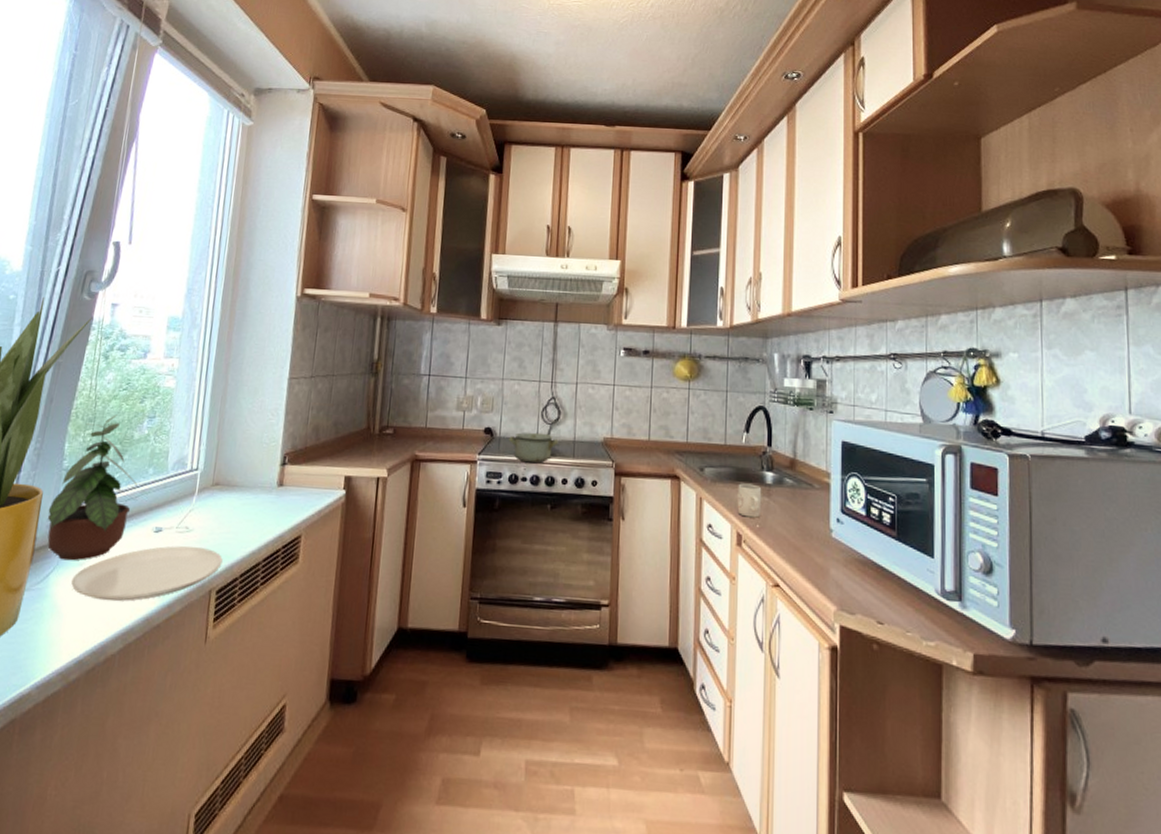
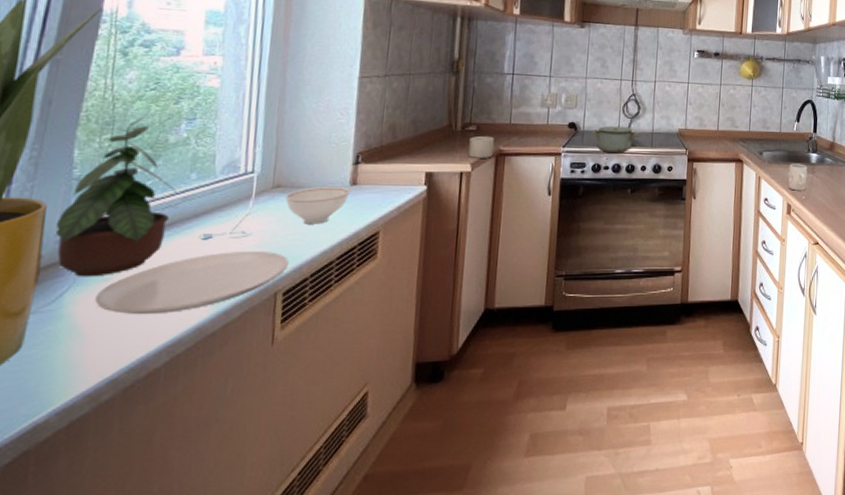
bowl: none [221,485,278,524] -> present [284,186,351,224]
mug: none [385,439,410,465] -> present [468,135,495,159]

